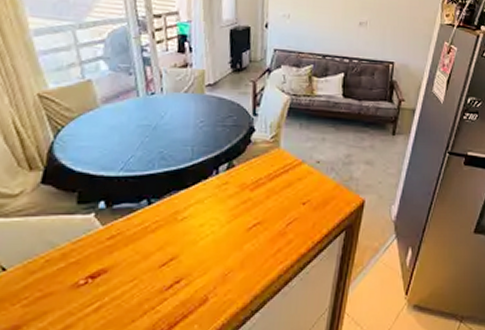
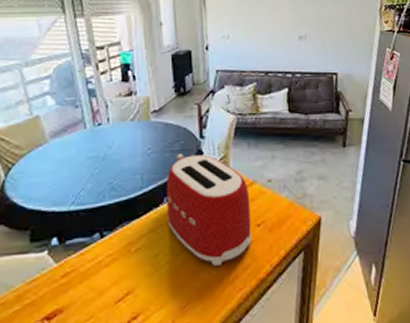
toaster: none [215,129,298,239] -> present [166,154,252,266]

